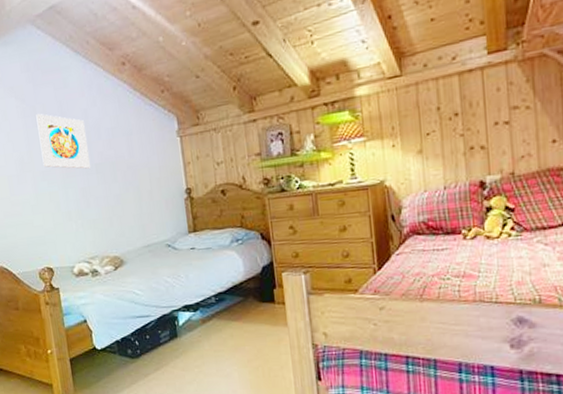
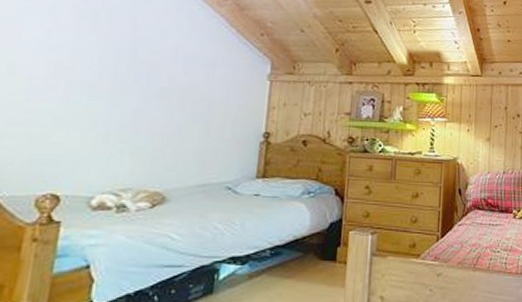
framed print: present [36,113,90,169] -> none [89,19,160,91]

